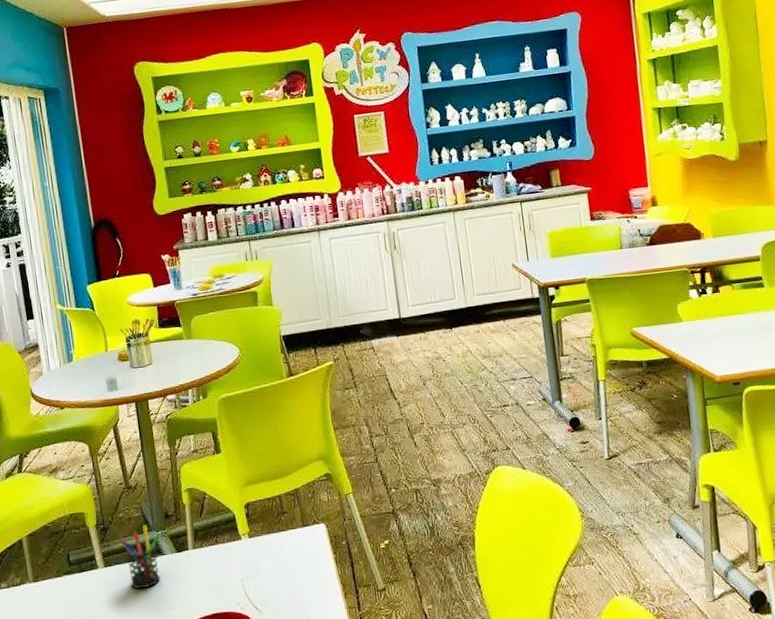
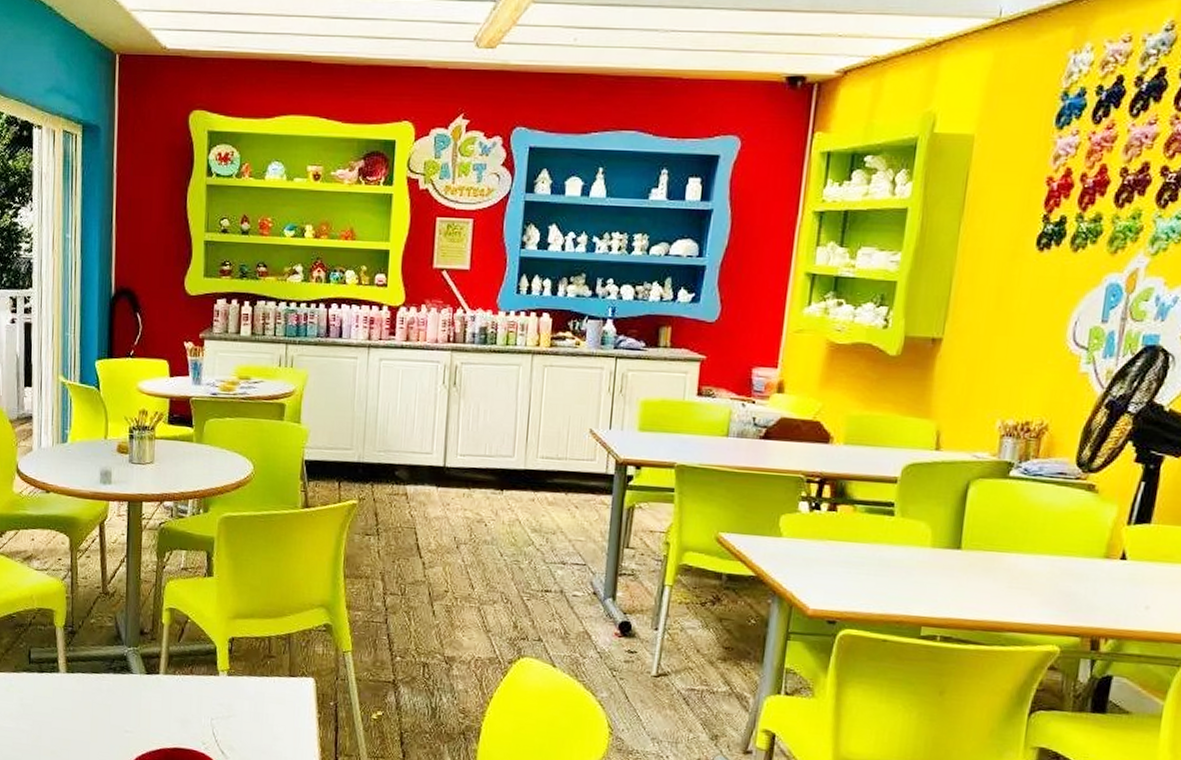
pen holder: present [120,524,161,589] -> none [87,636,132,705]

